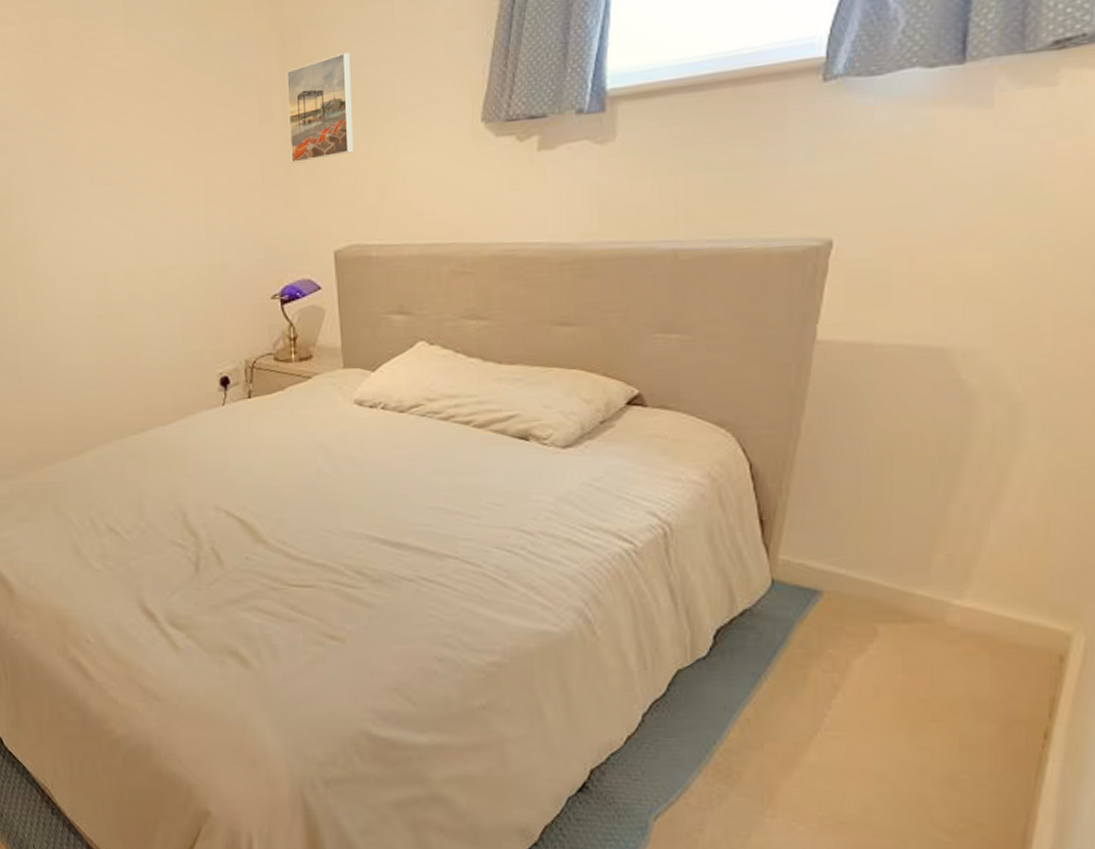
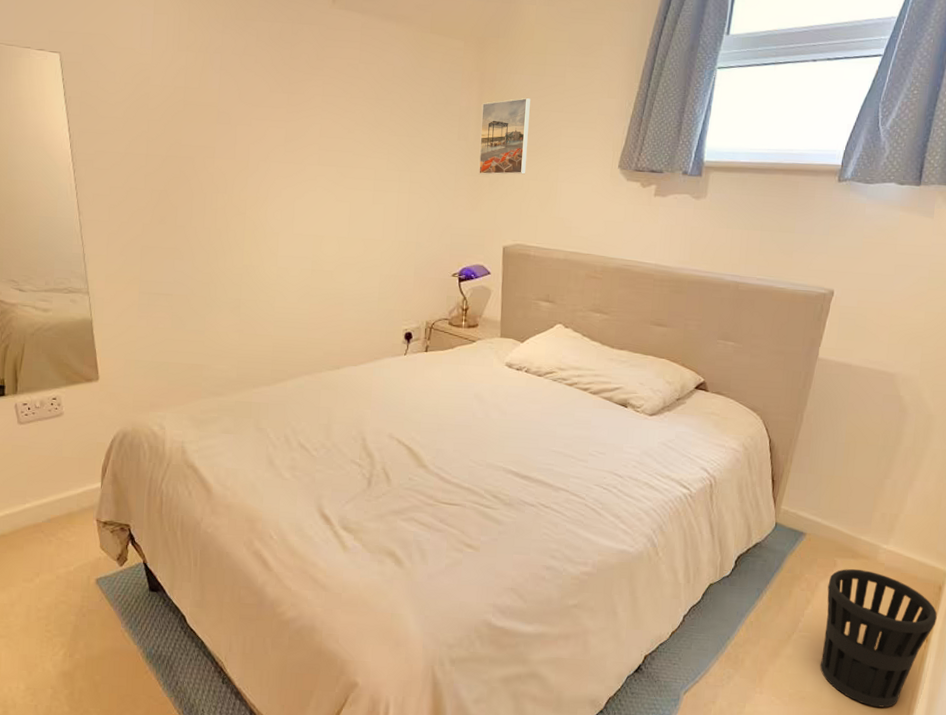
wastebasket: none [864,637,1060,836] -> present [820,568,937,708]

